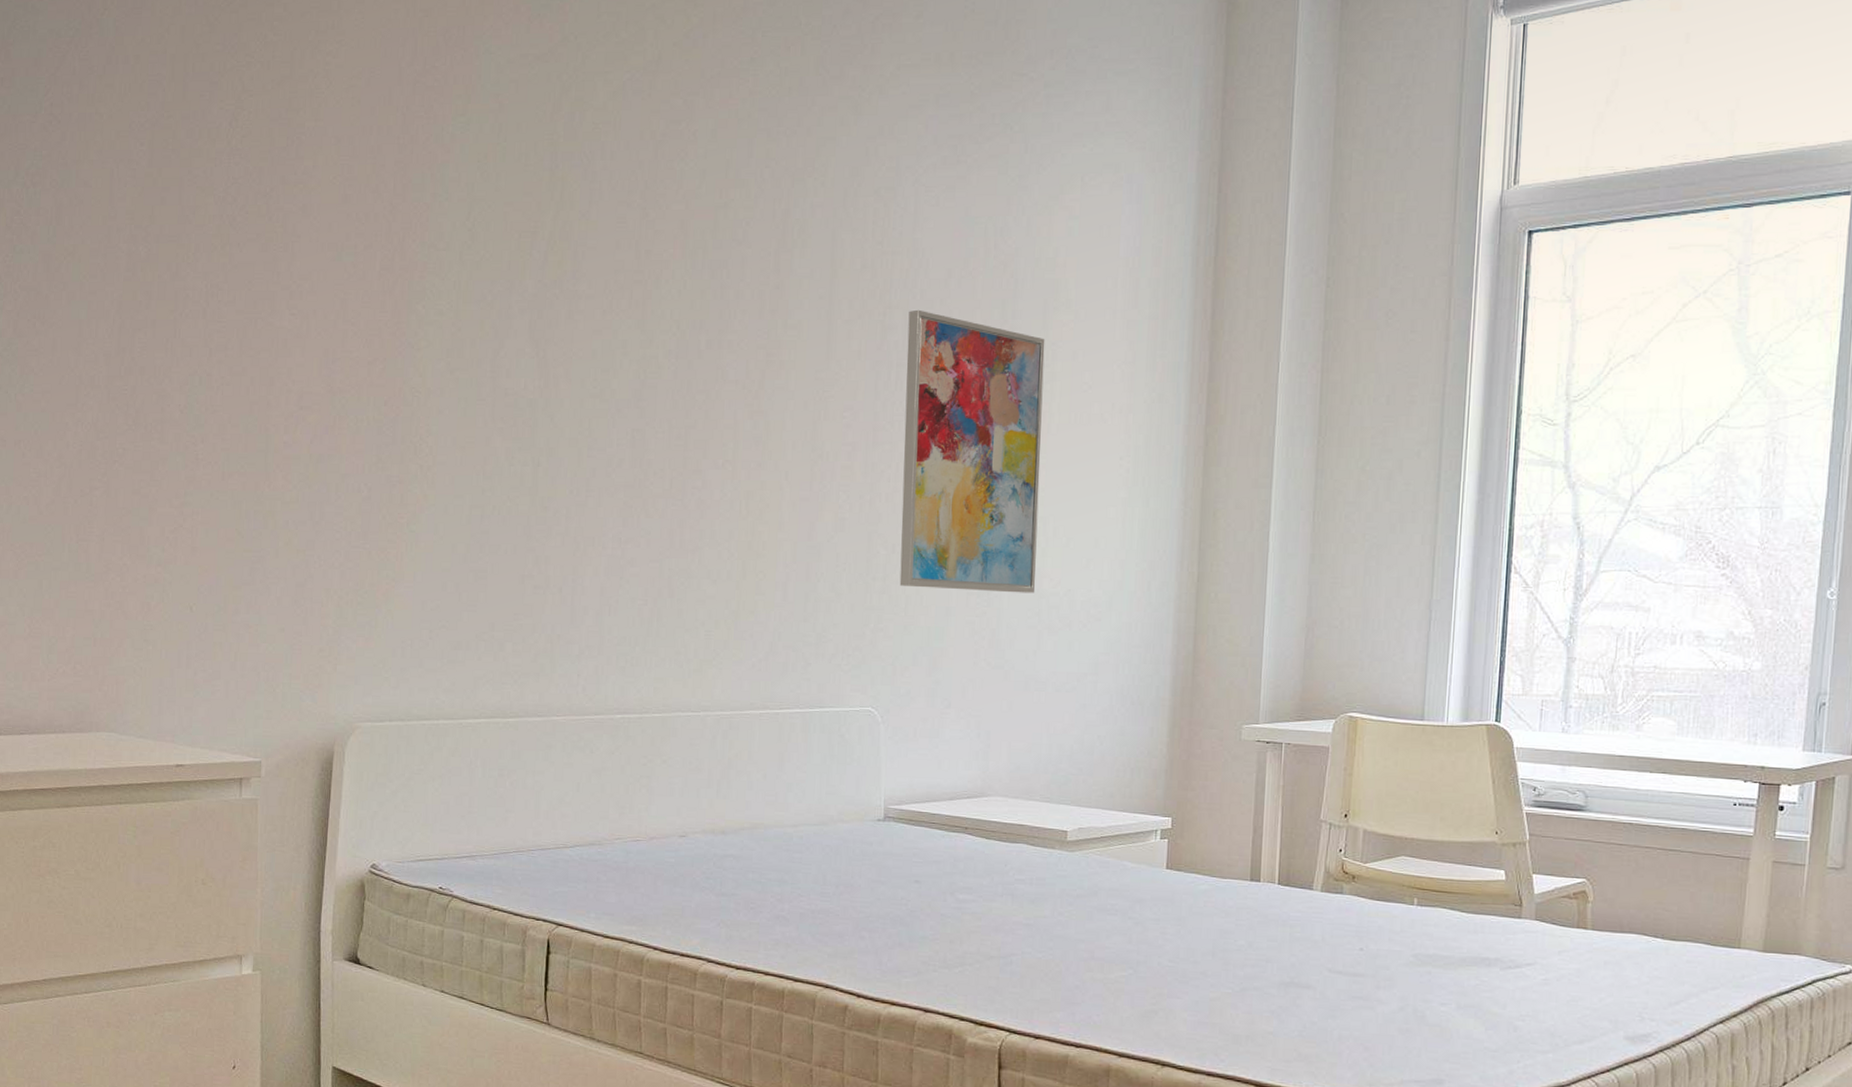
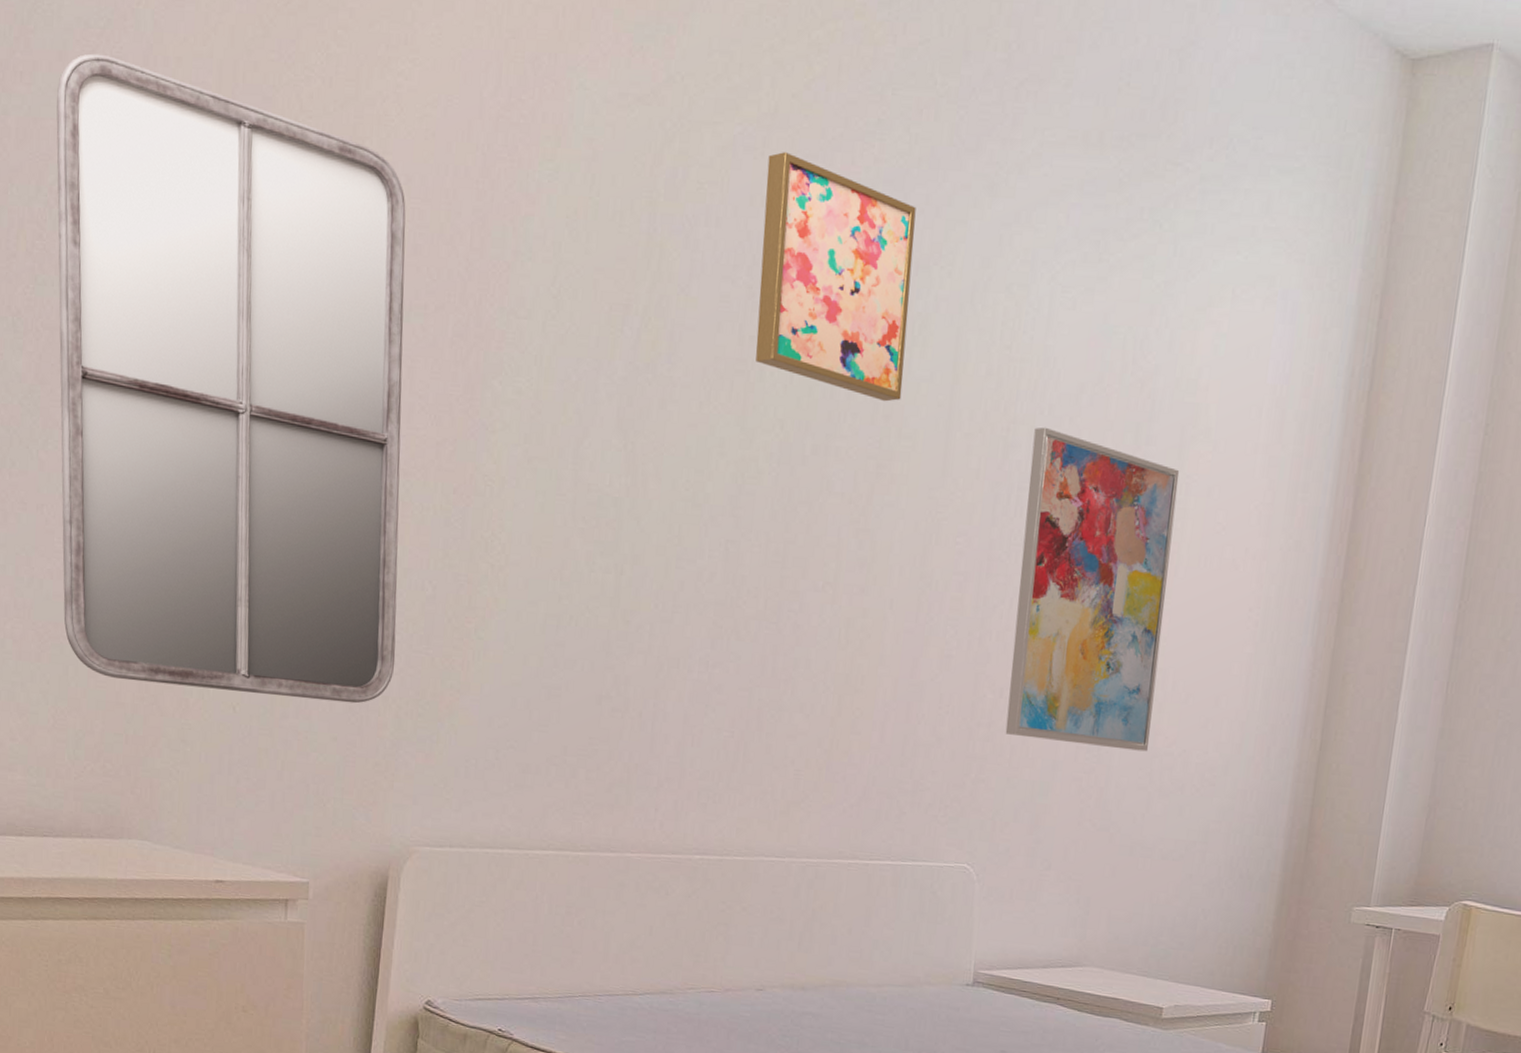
home mirror: none [32,58,337,597] -> present [56,53,406,704]
wall art: none [651,92,789,298] -> present [755,152,916,402]

